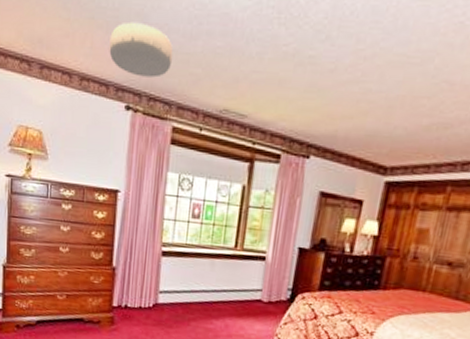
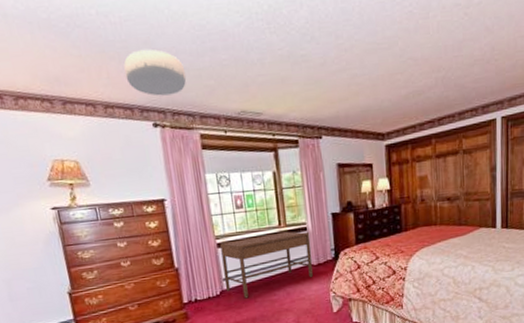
bench: none [159,251,268,319] -> present [220,231,313,299]

